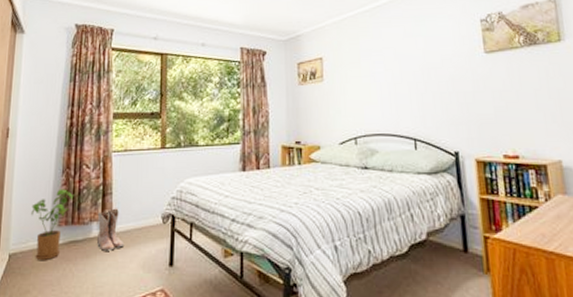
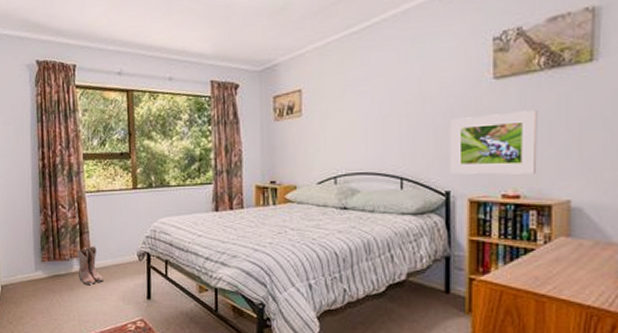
house plant: present [31,189,74,260] -> none [15,227,53,291]
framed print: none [452,80,529,137] -> present [450,110,538,175]

